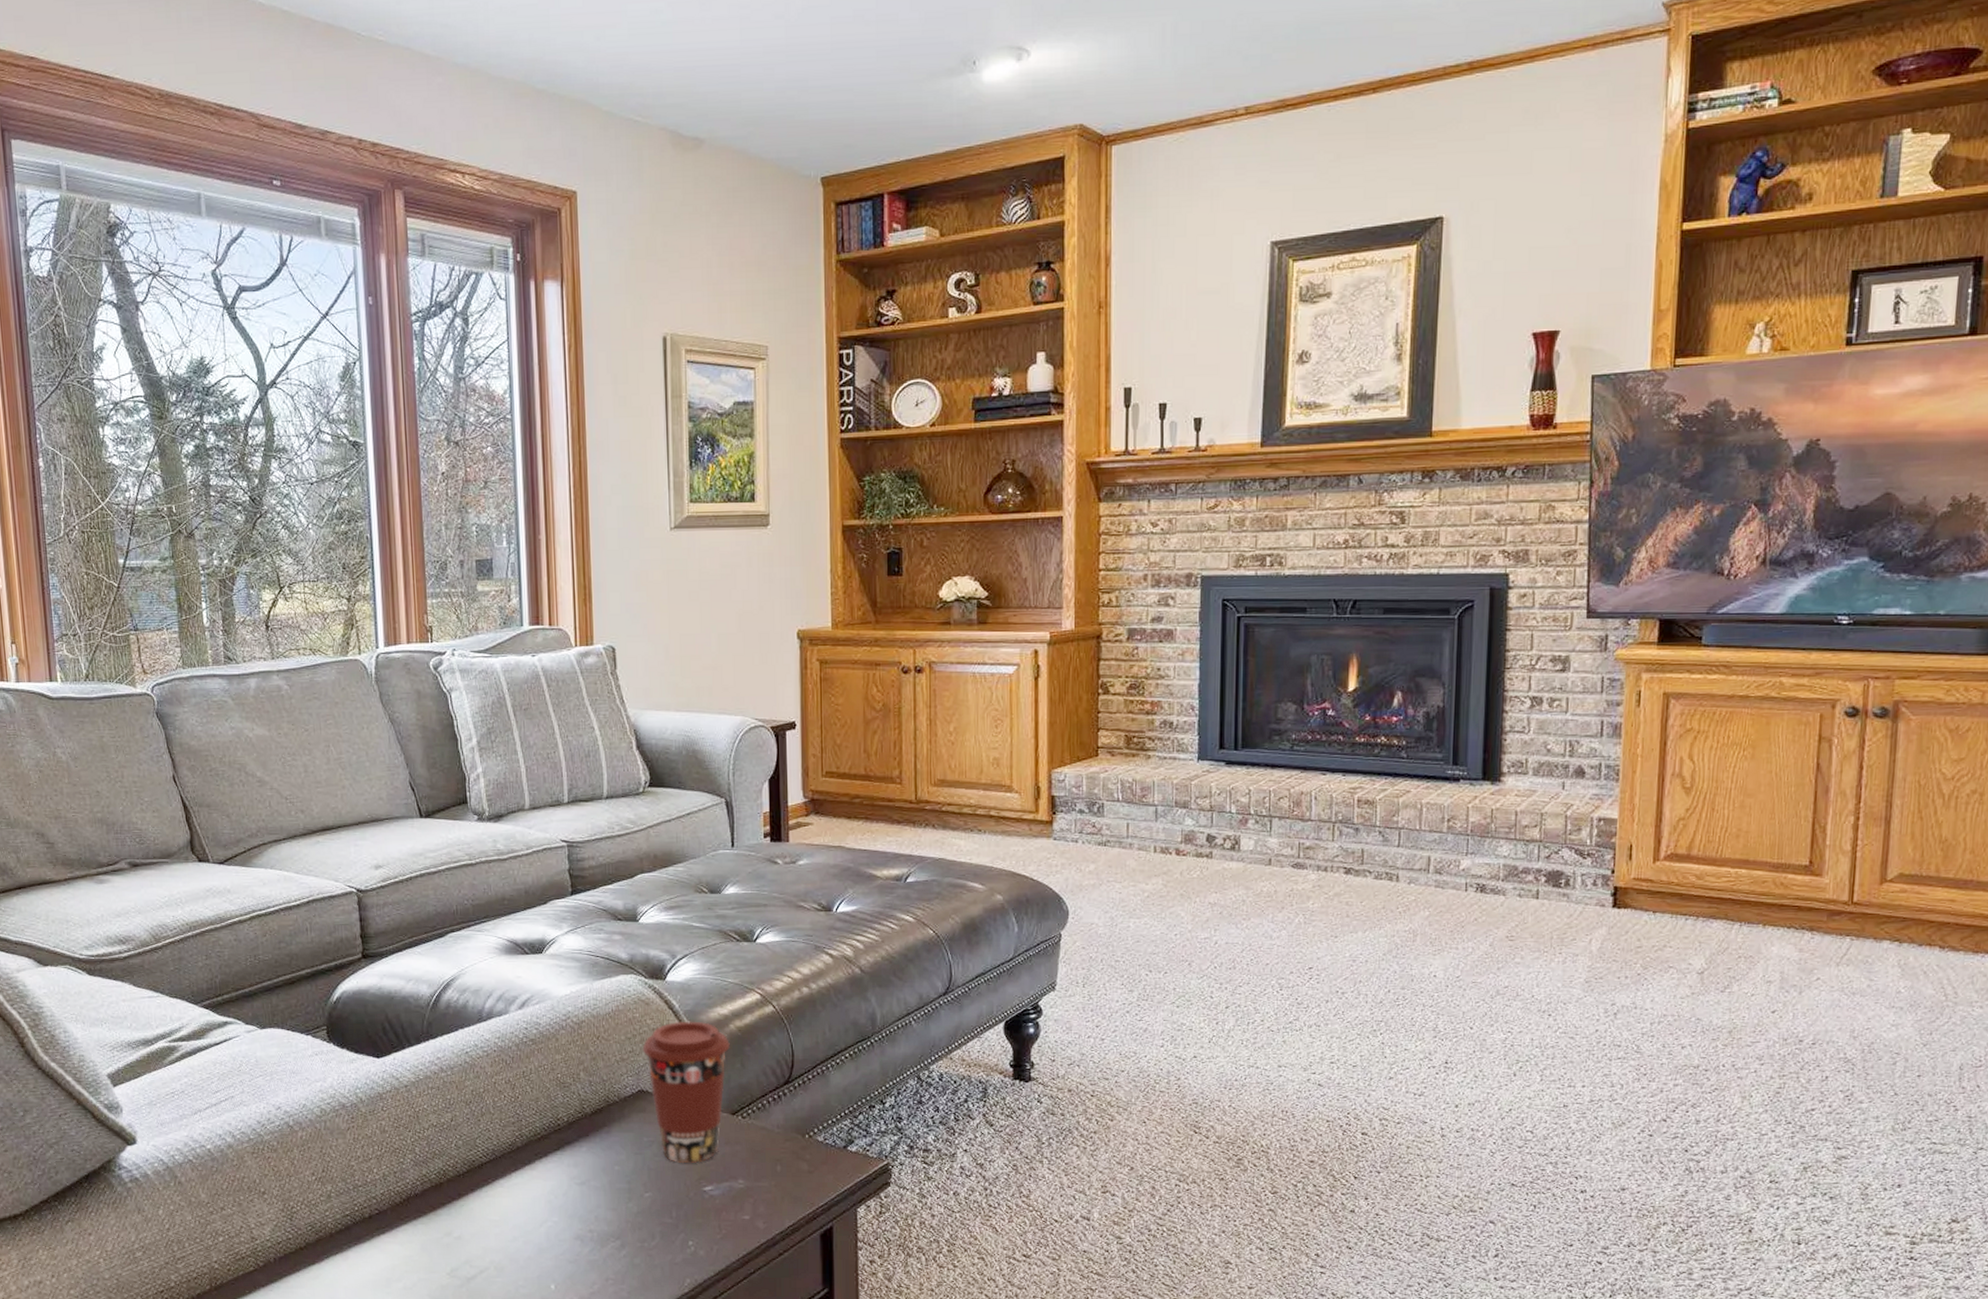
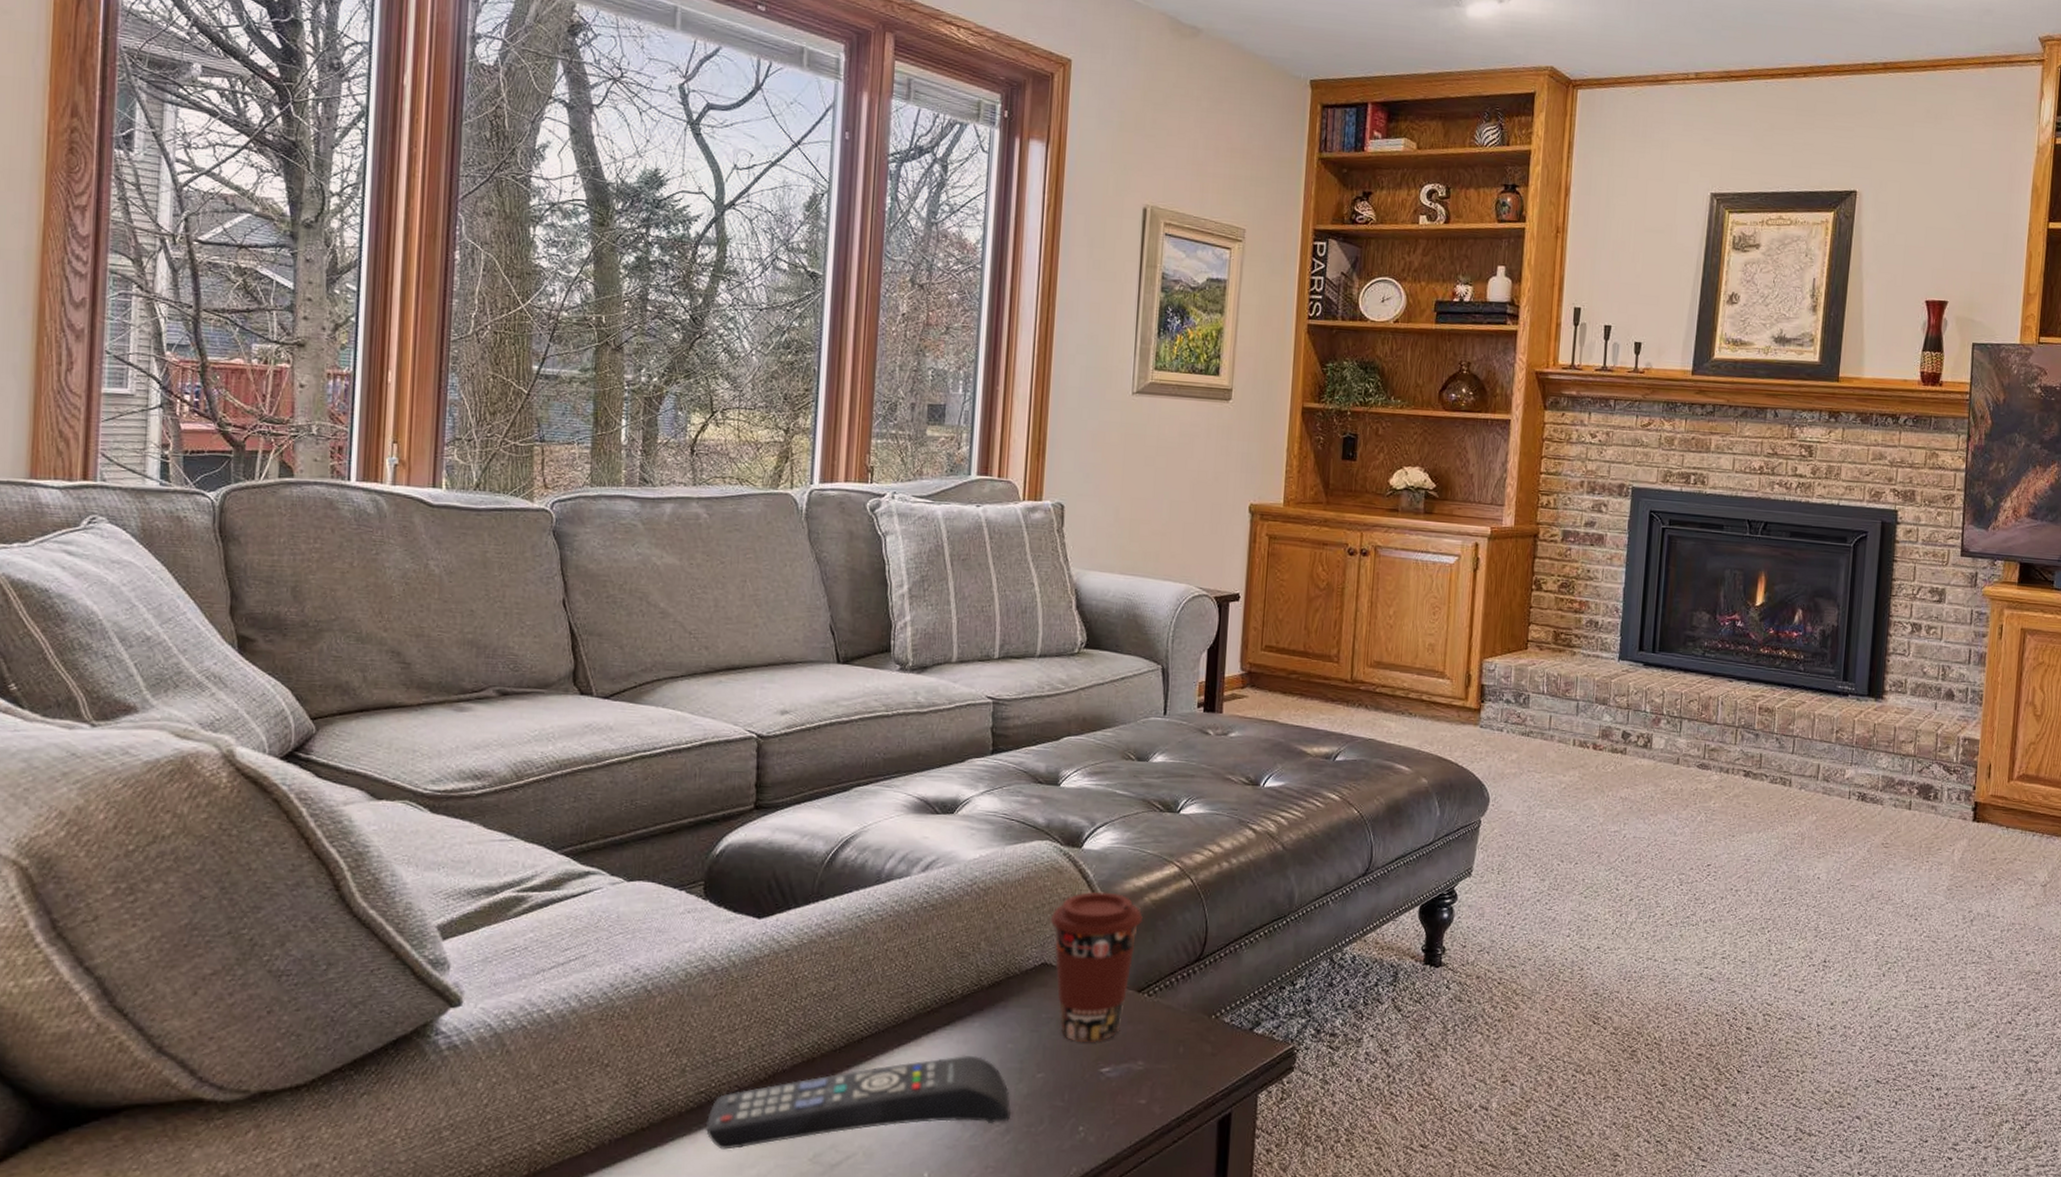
remote control: none [353,1177,624,1266] -> present [705,1055,1011,1150]

